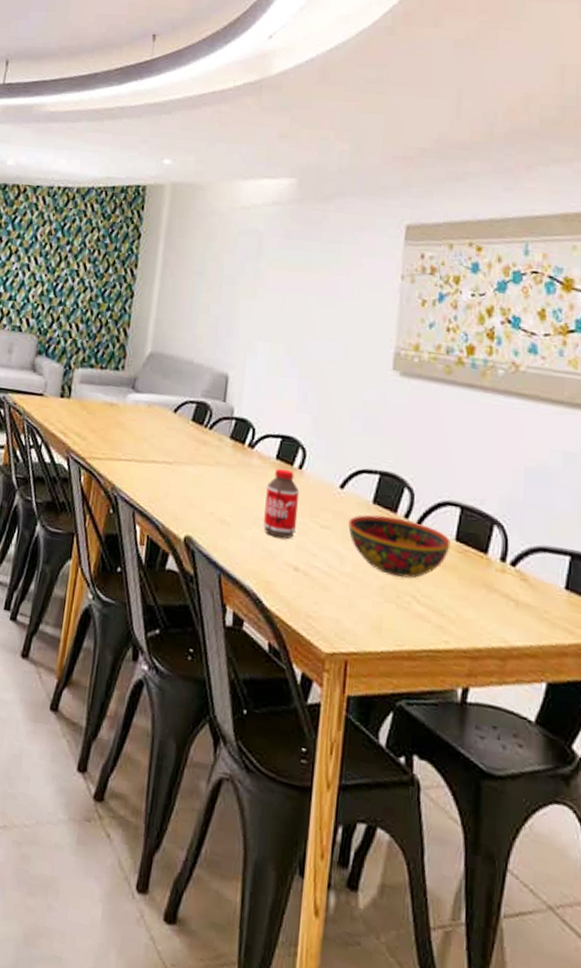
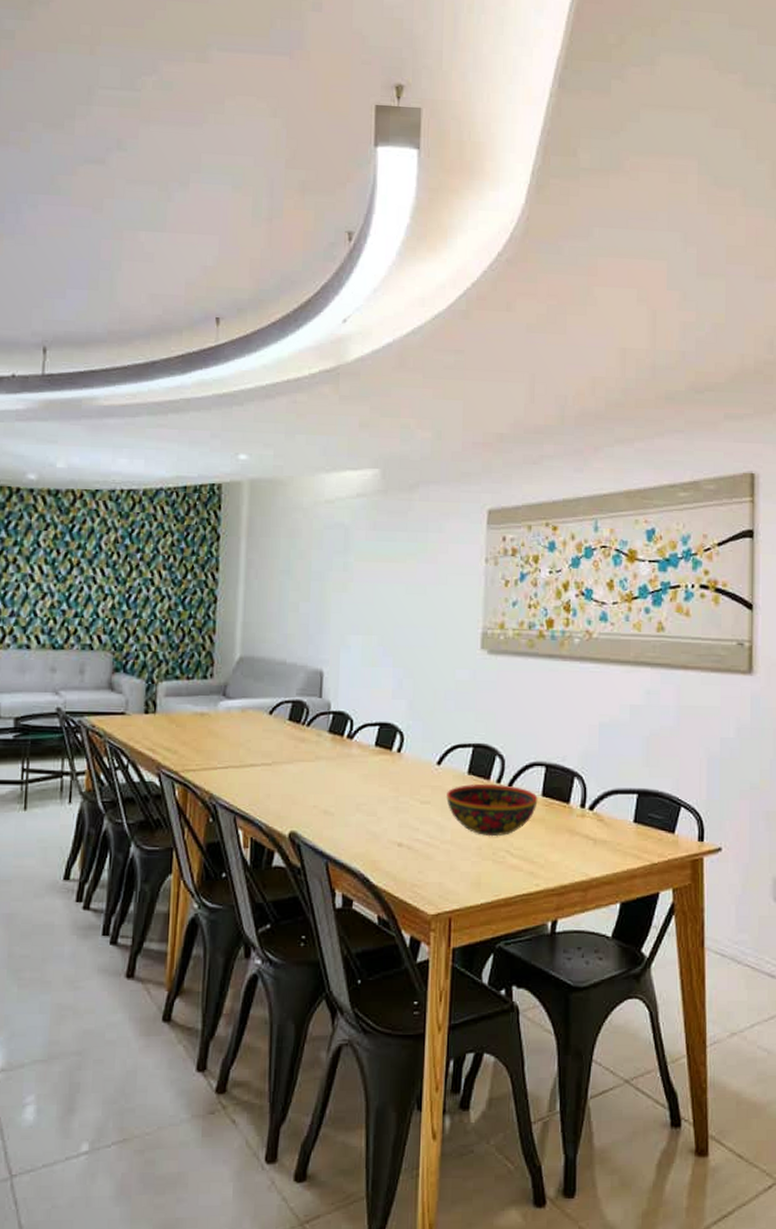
bottle: present [263,468,300,539] -> none [367,754,400,820]

